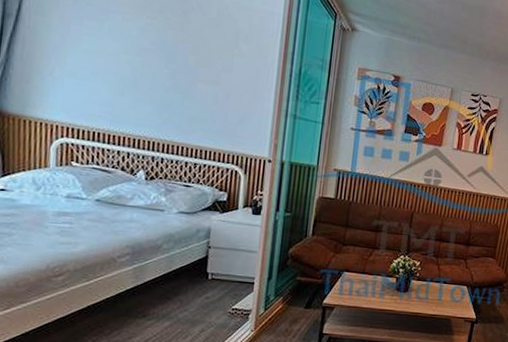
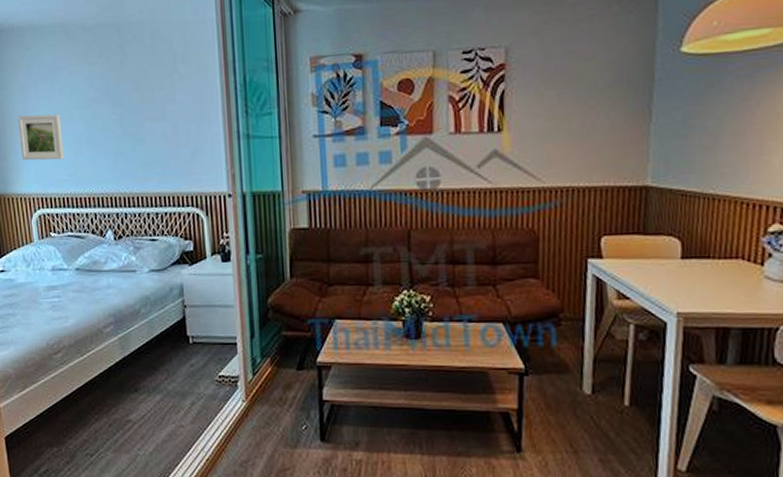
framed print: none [49,44,105,97] -> present [18,114,64,161]

